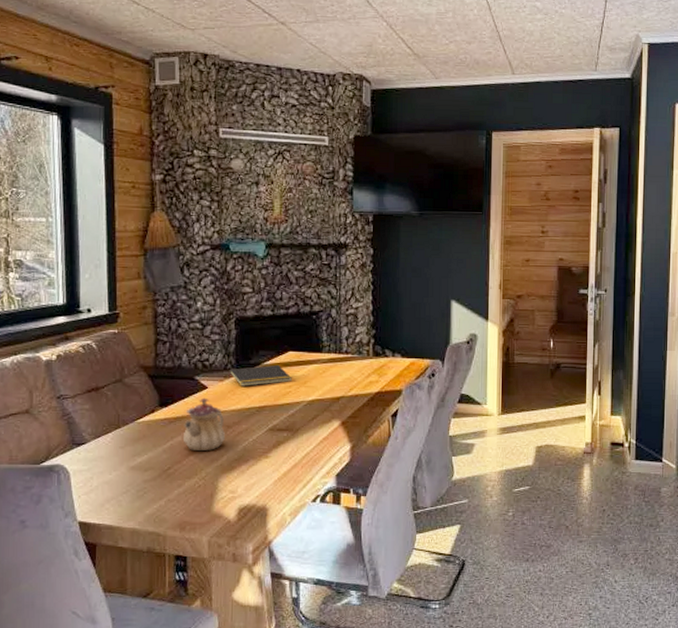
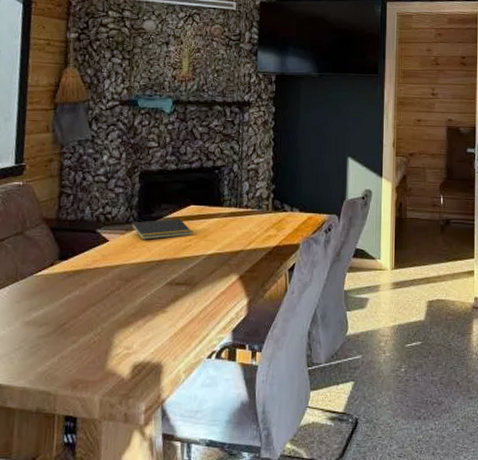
teapot: present [184,397,225,450] -> none [81,251,123,305]

